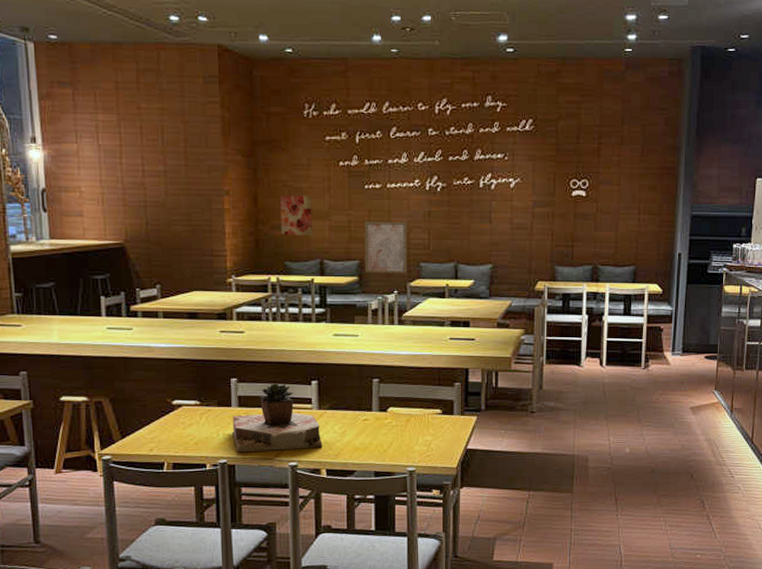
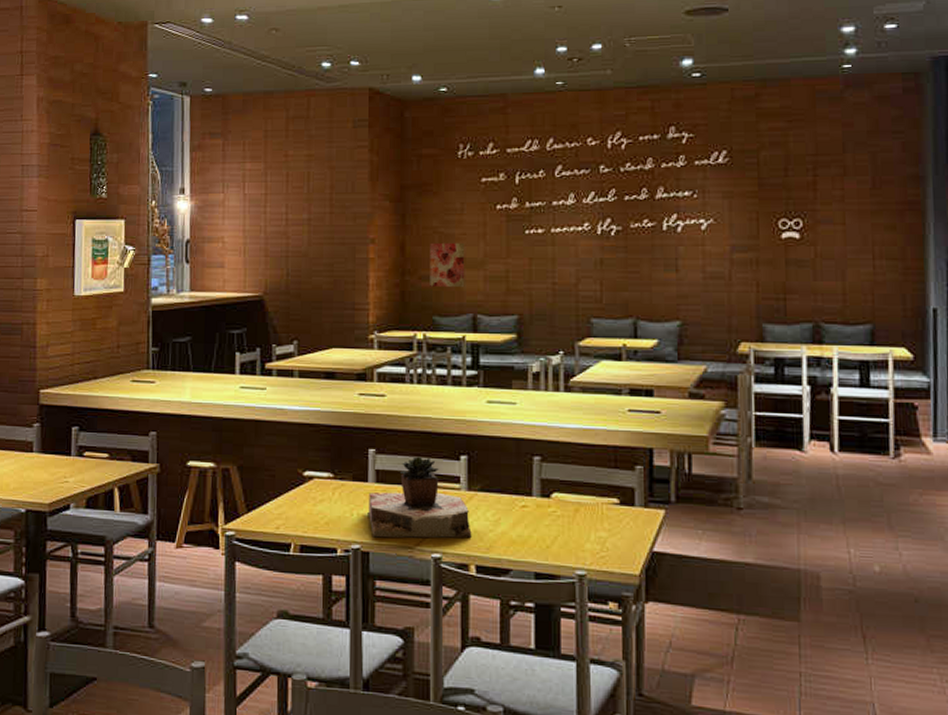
wall art: present [364,221,408,274] -> none [525,270,576,332]

